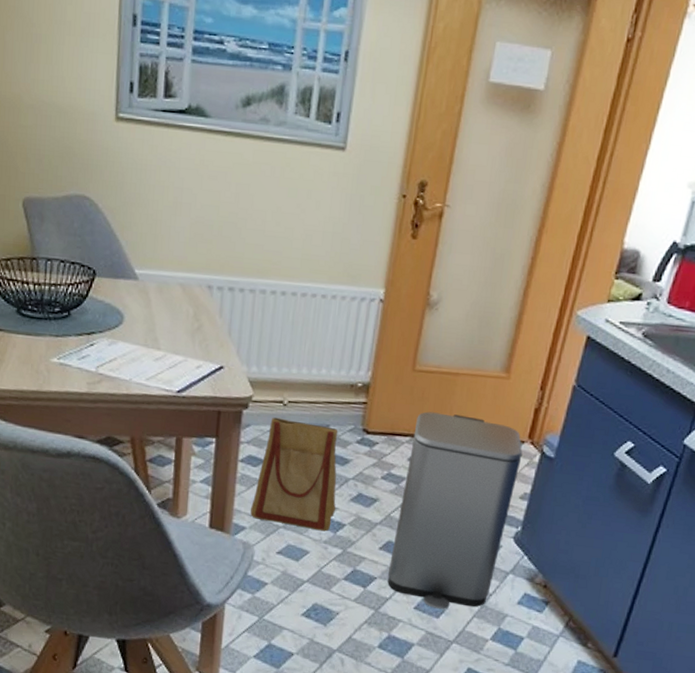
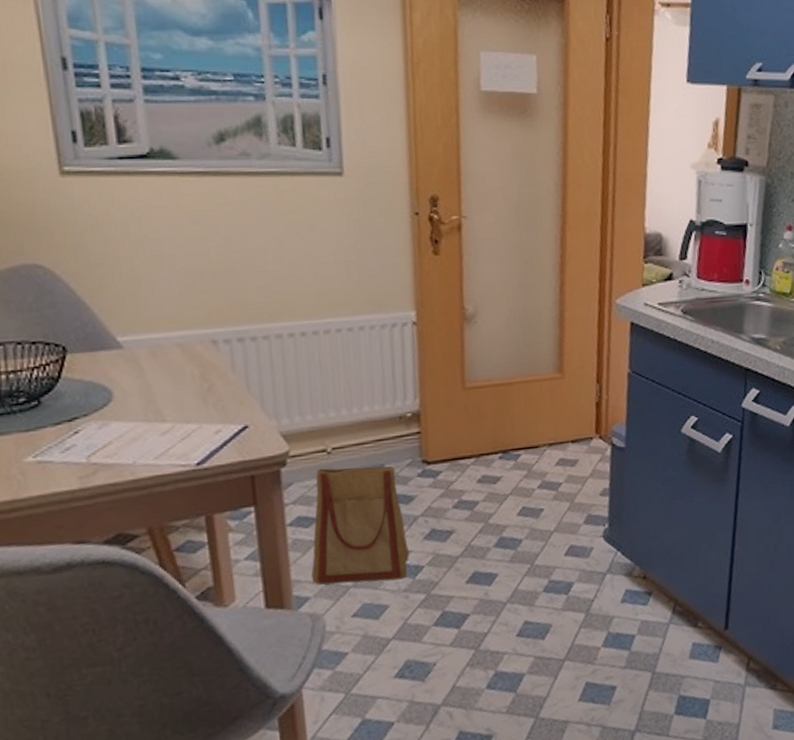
pedal bin: present [387,411,523,609] -> none [477,423,594,631]

